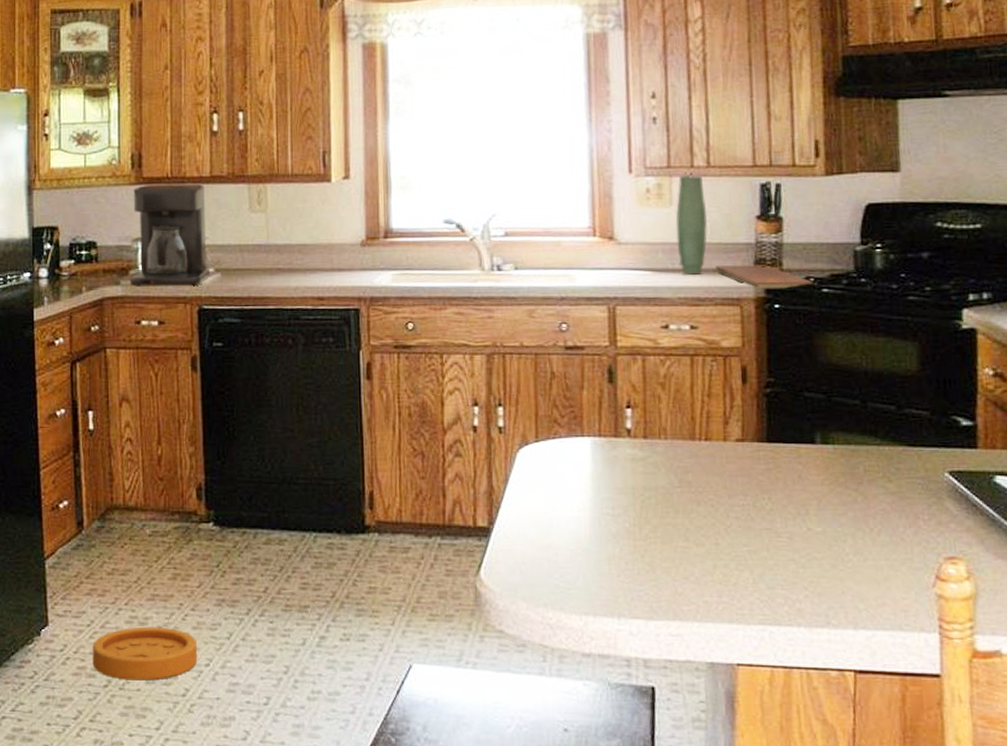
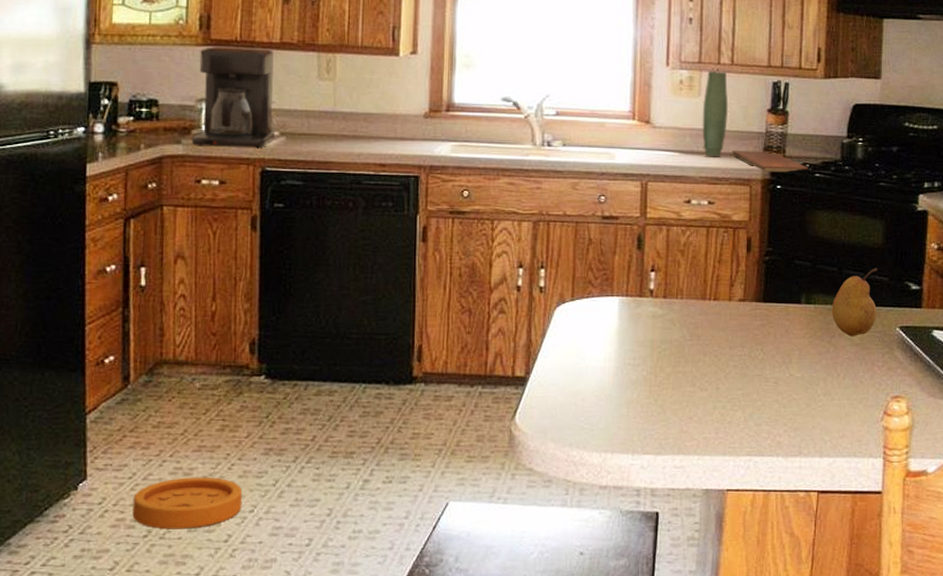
fruit: none [856,400,917,483] -> present [831,268,877,336]

